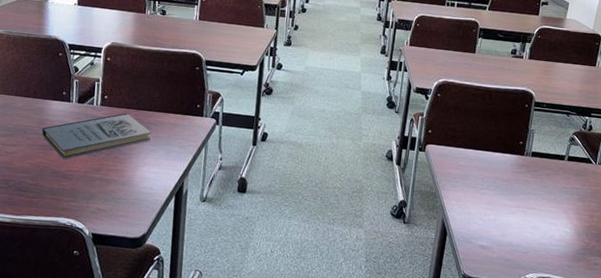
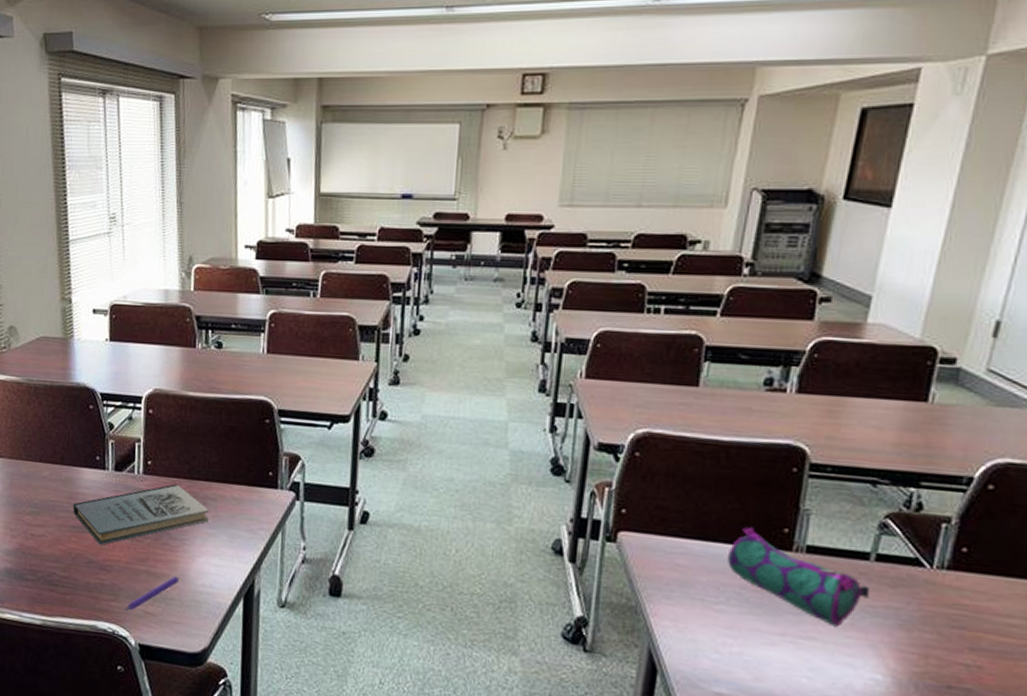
pen: none [80,181,127,209] -> present [123,575,180,612]
pencil case: none [488,141,565,201] -> present [726,527,870,627]

